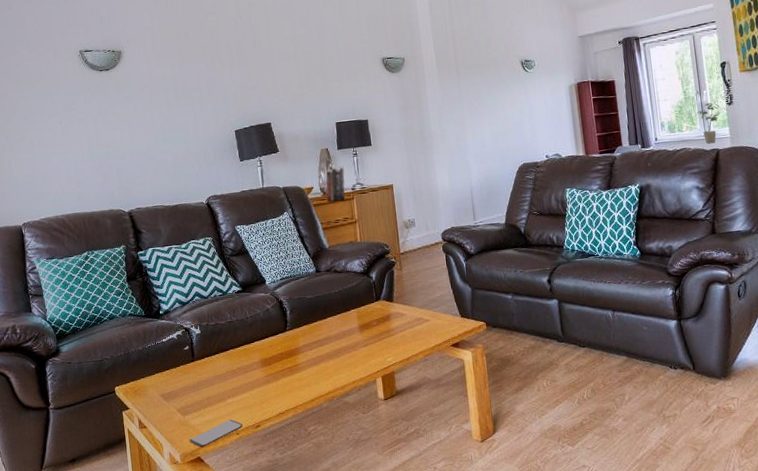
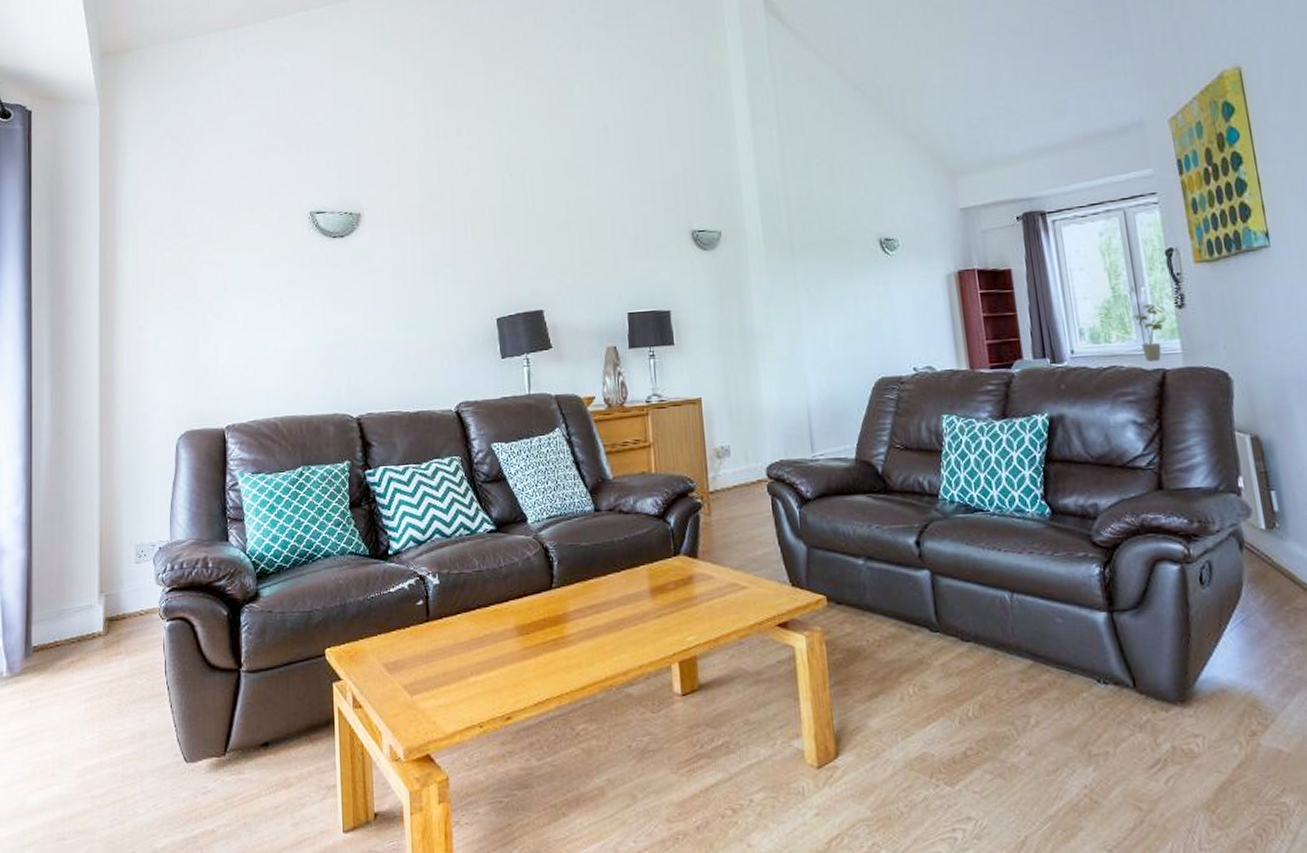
smartphone: present [189,419,243,447] -> none [417,705,488,741]
books: present [326,166,345,201] -> none [612,369,638,417]

